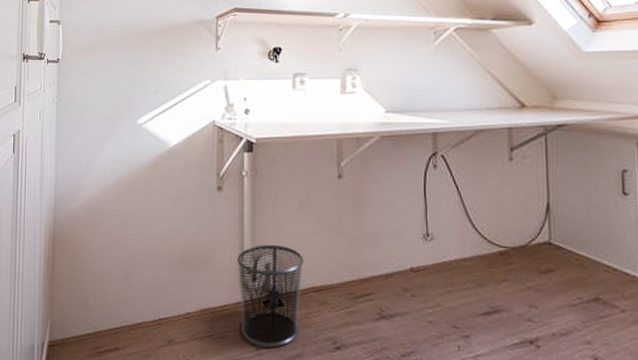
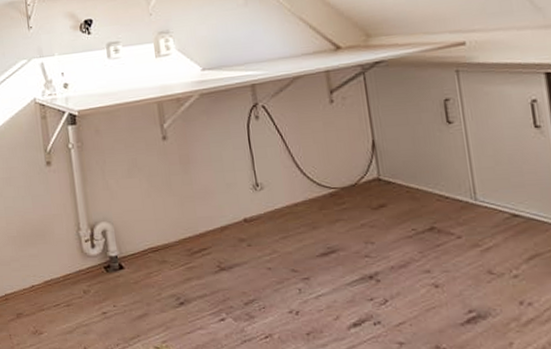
waste bin: present [237,244,304,348] -> none [74,211,142,310]

